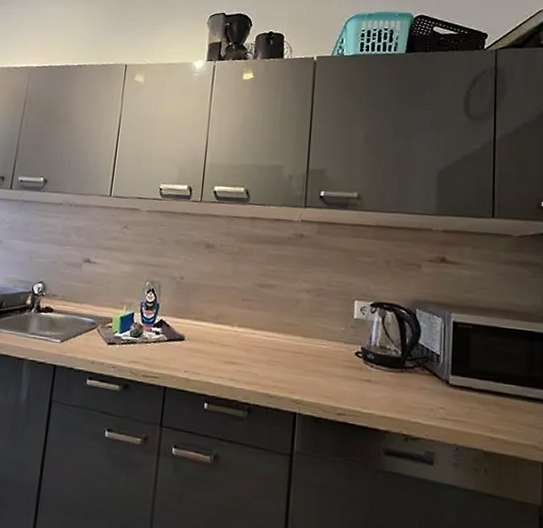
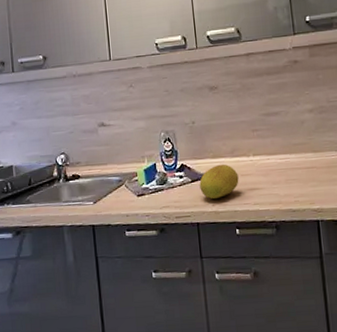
fruit: none [174,328,219,365] -> present [199,164,239,199]

